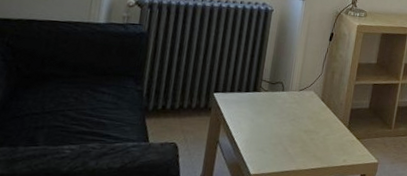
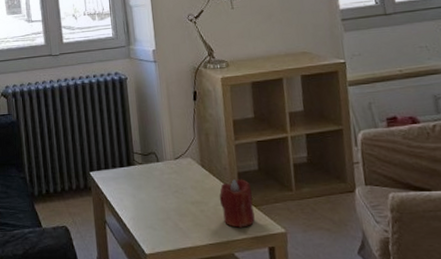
candle: none [329,114,359,156] -> present [219,179,255,228]

